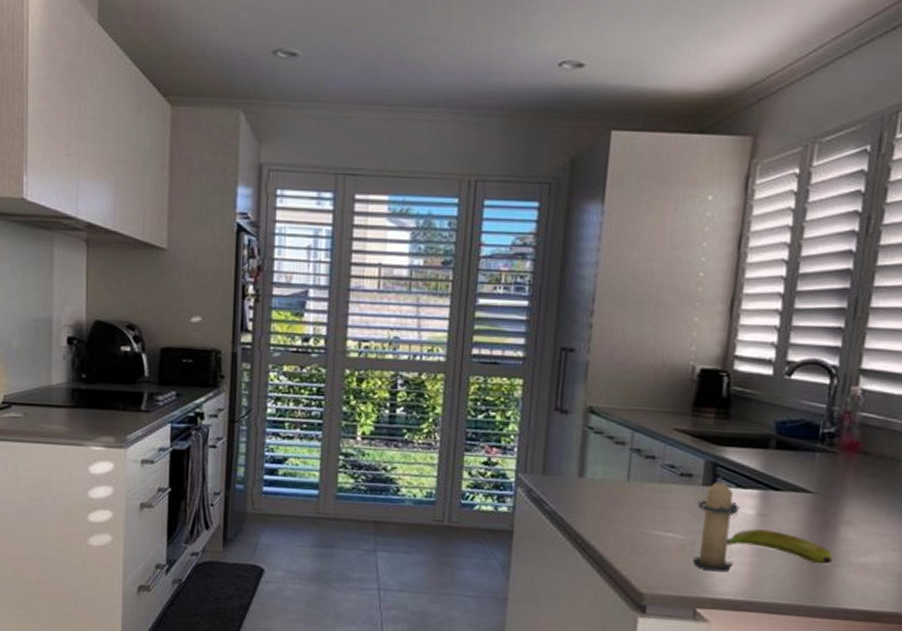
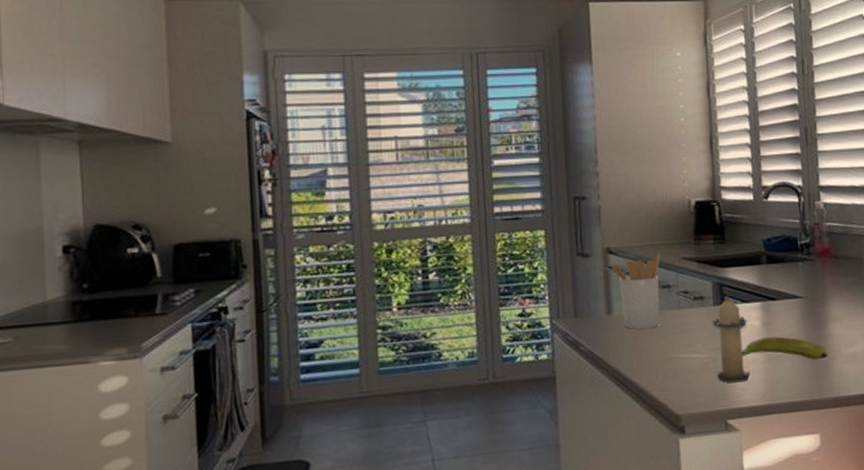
utensil holder: none [591,419,650,499] -> present [611,252,661,330]

